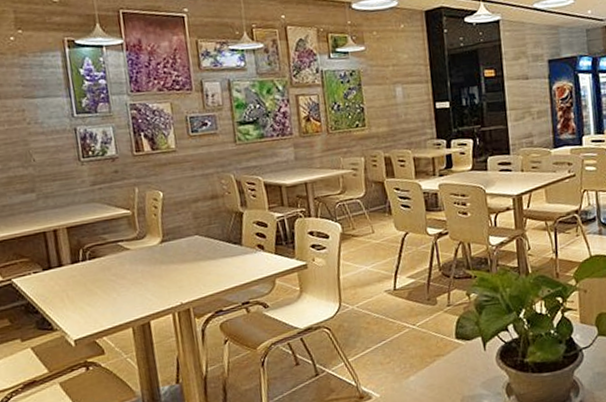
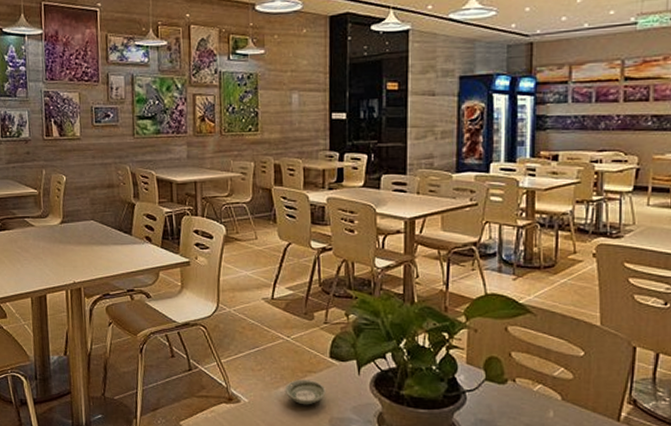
saucer: none [415,363,456,390] -> present [284,380,326,405]

